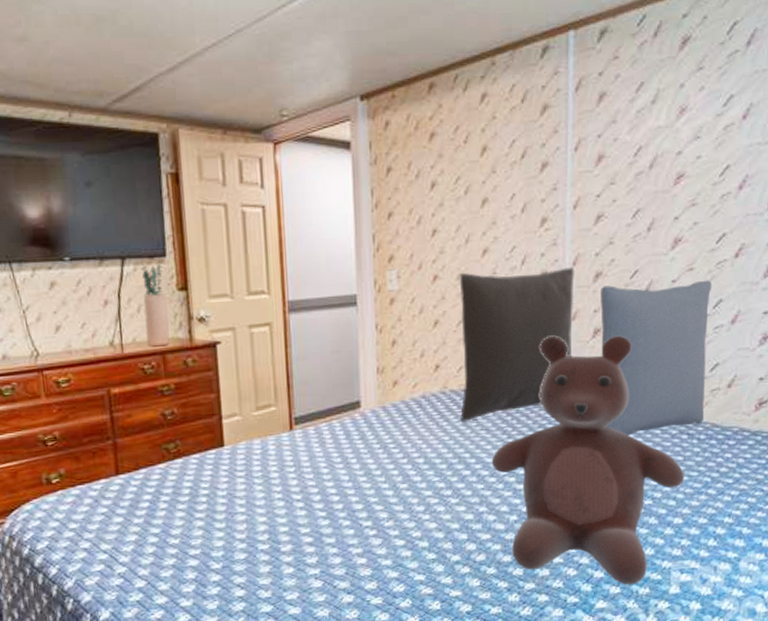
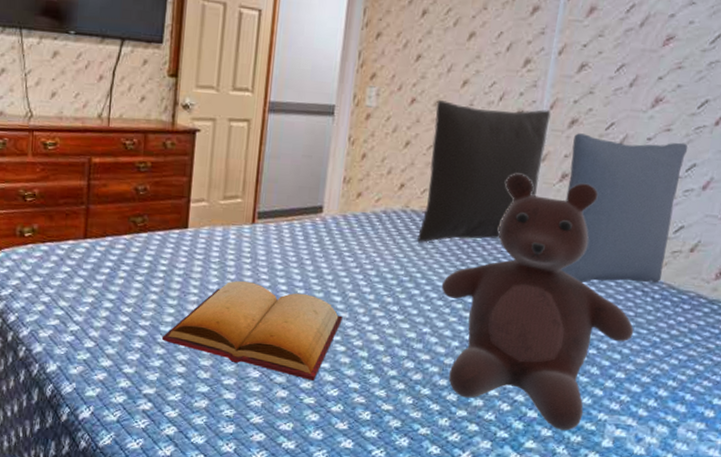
vase: present [140,257,170,347] -> none [132,43,158,126]
bible: none [216,490,397,581] -> present [162,280,343,381]

